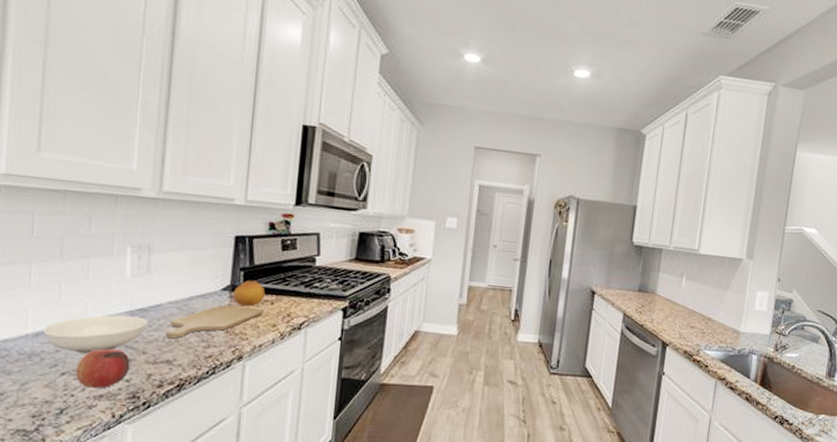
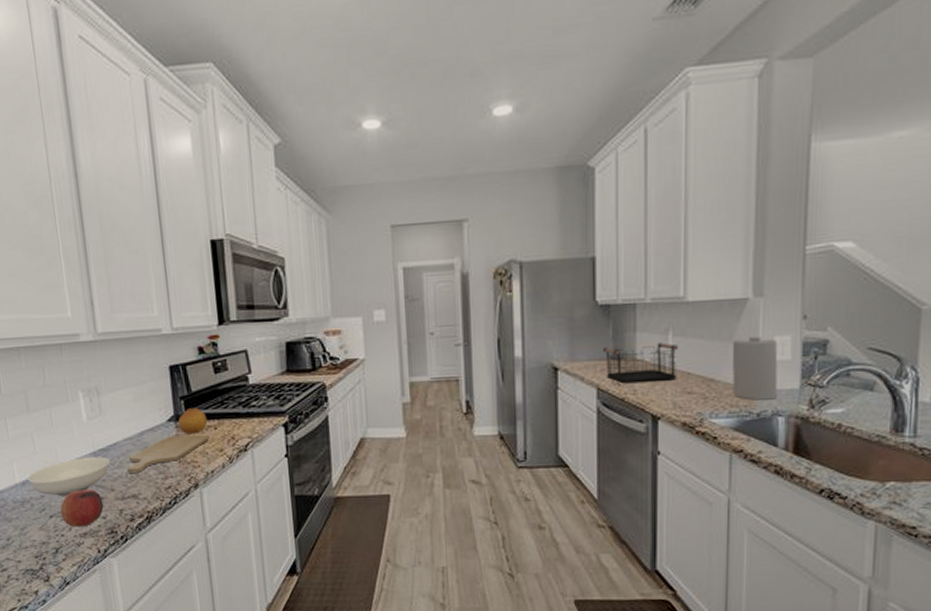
dish rack: none [632,280,689,315] -> present [602,342,679,384]
paper towel holder: none [723,288,759,341] -> present [732,336,778,400]

